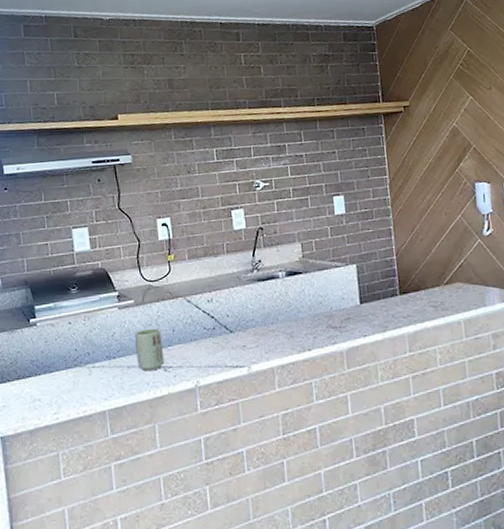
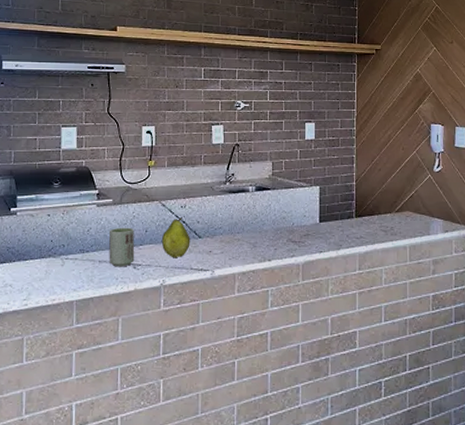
fruit: none [190,312,222,357] -> present [161,217,191,258]

